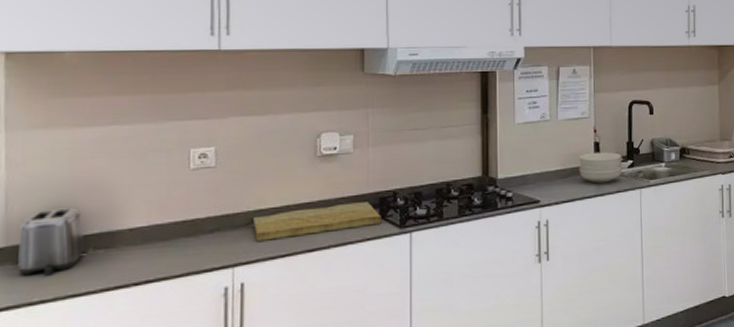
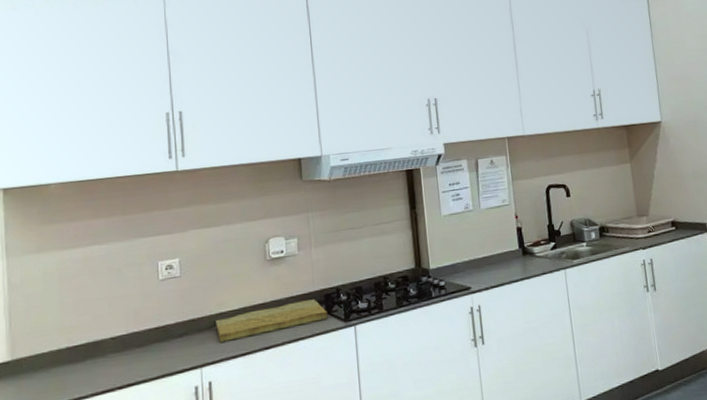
toaster: present [18,207,85,276] -> none [22,321,76,385]
bowl: present [578,151,623,184] -> none [503,236,546,267]

